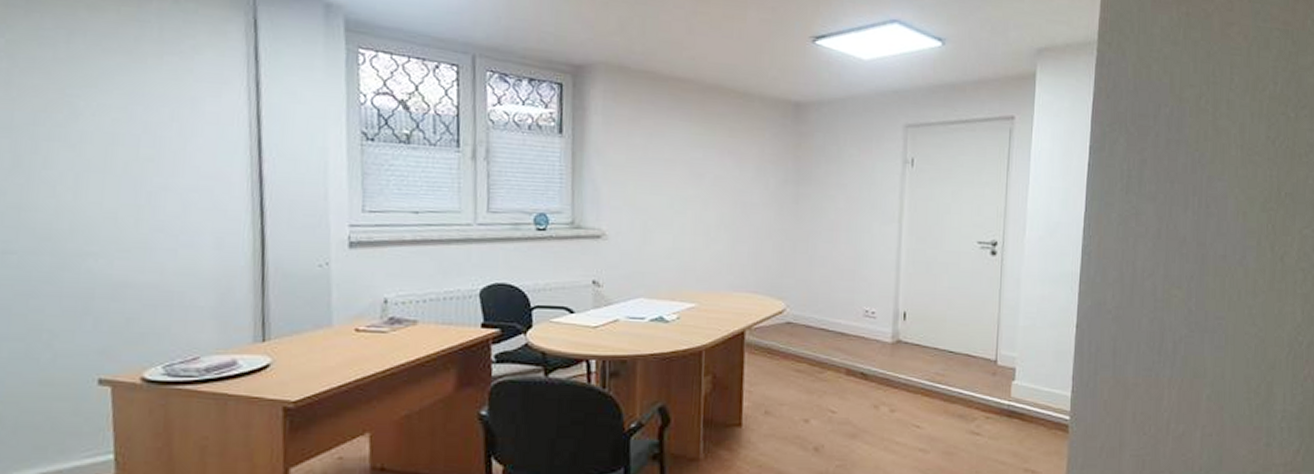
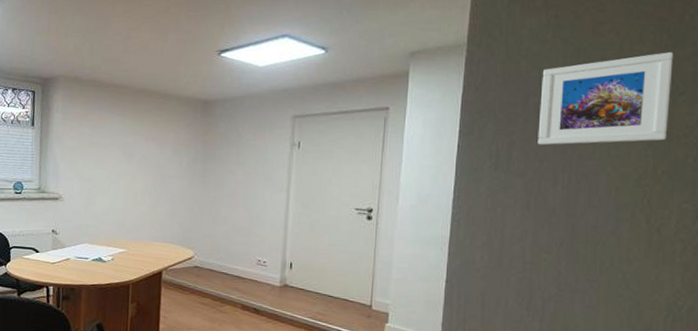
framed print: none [1169,60,1296,164] -> present [538,52,673,145]

